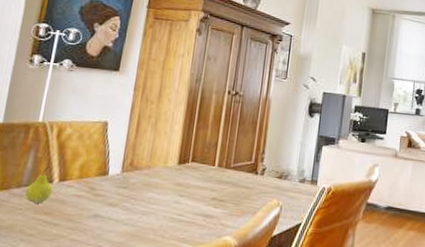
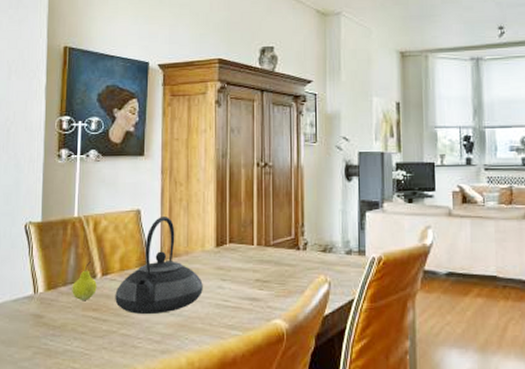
teapot: none [69,131,161,223] -> present [115,217,203,315]

